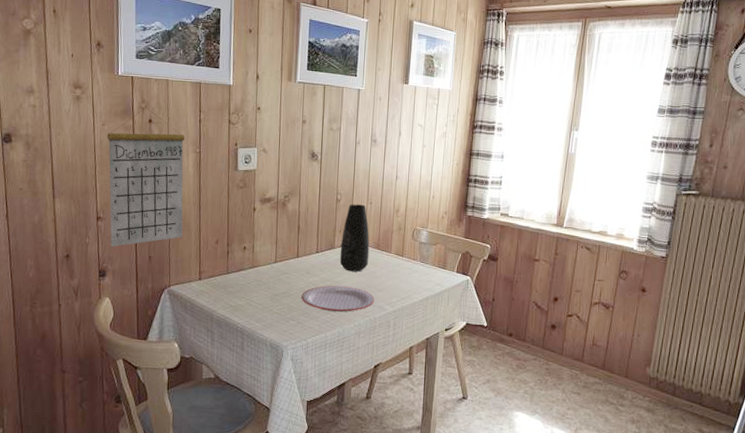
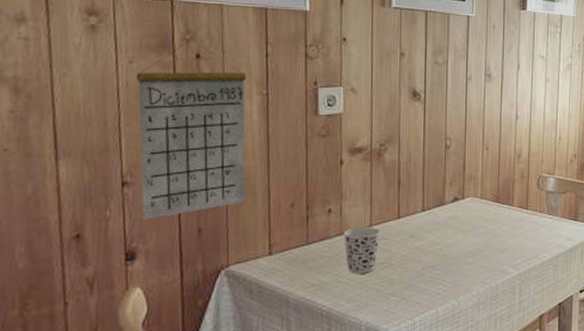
cup: none [255,263,283,300] -> present [344,227,381,274]
plate: present [301,285,375,313] -> none [405,248,496,282]
vase: present [339,204,370,272] -> none [451,150,487,231]

